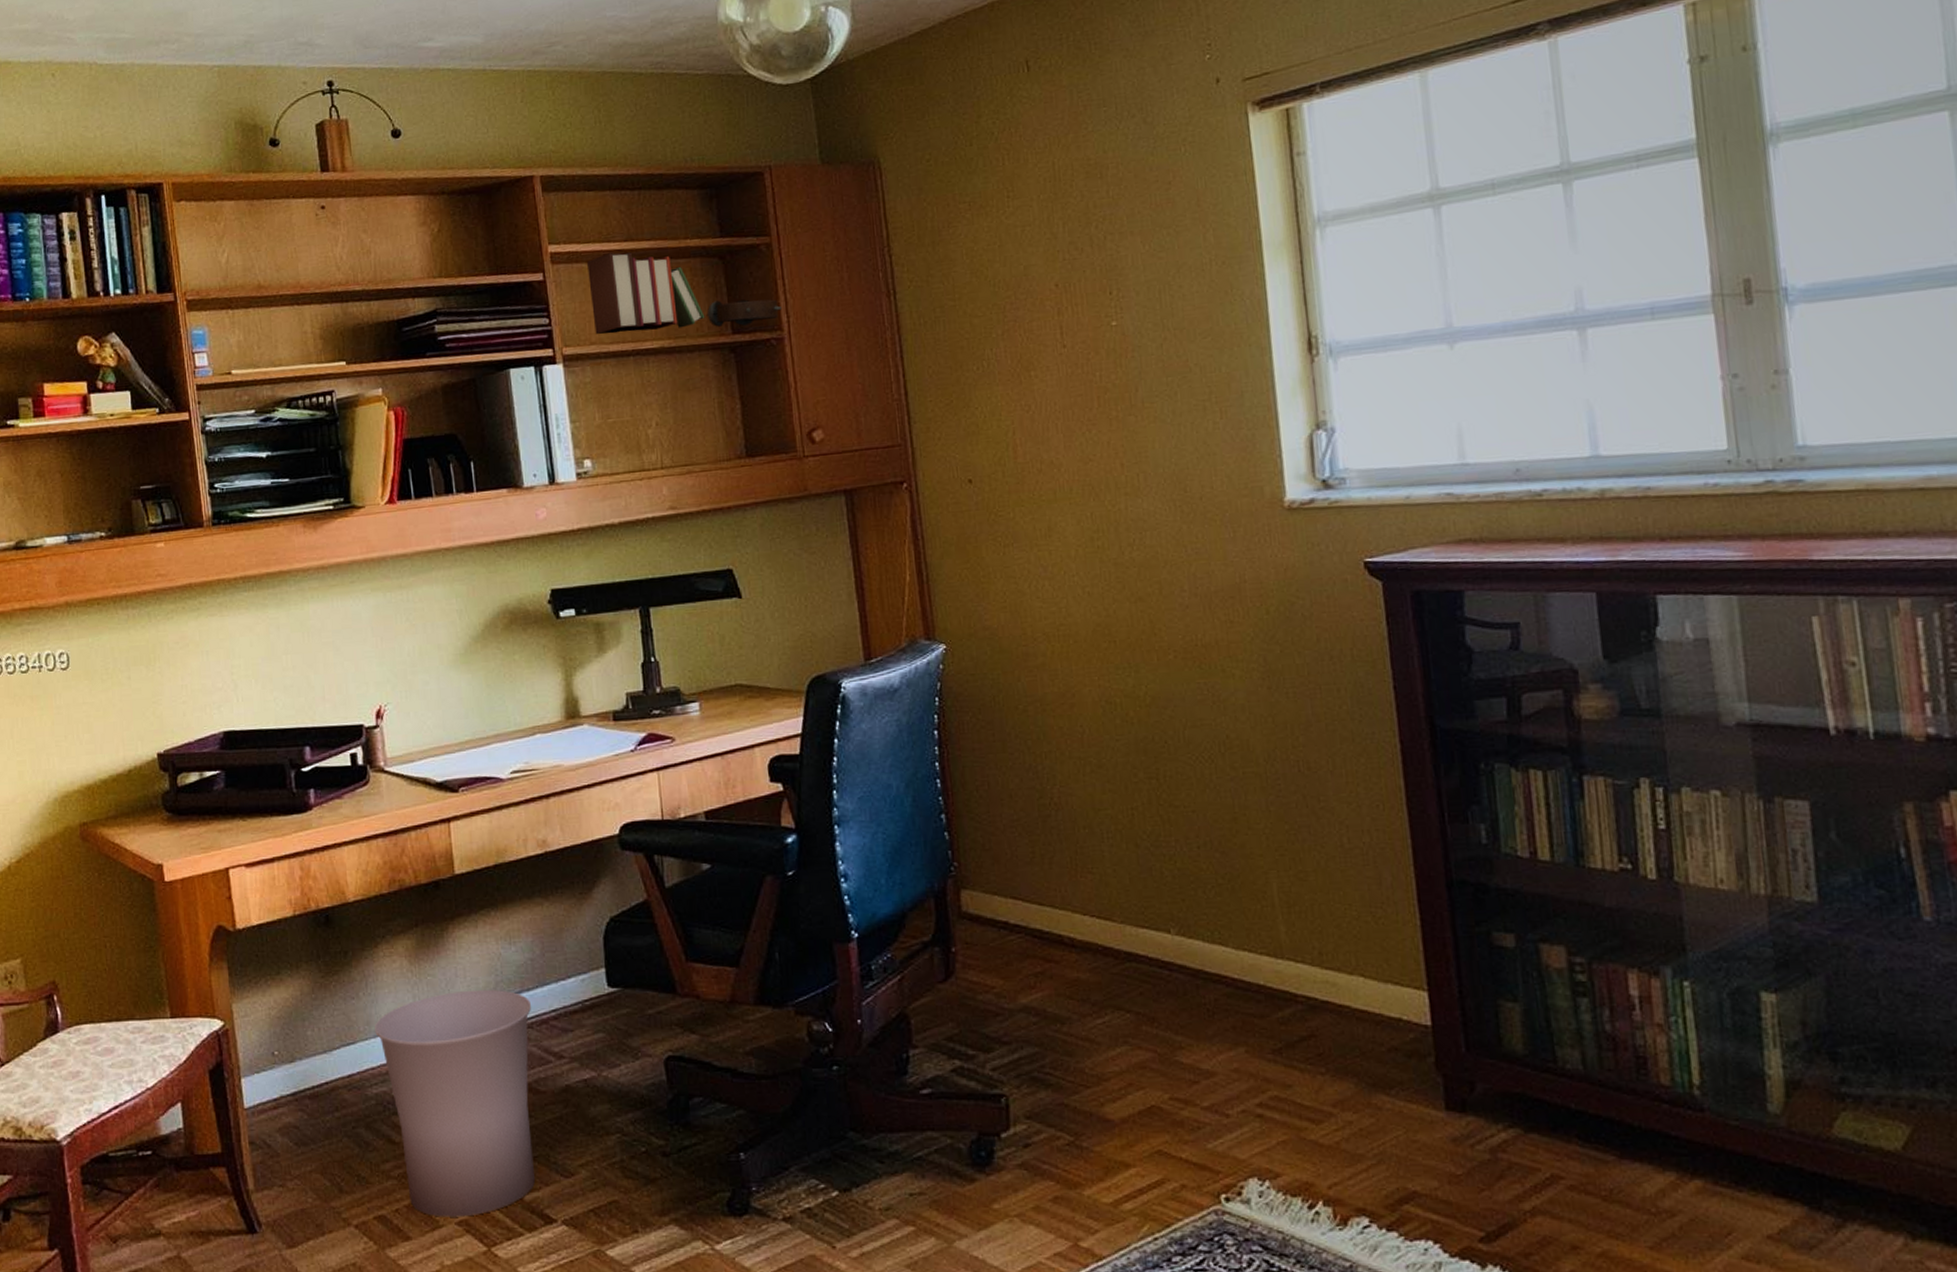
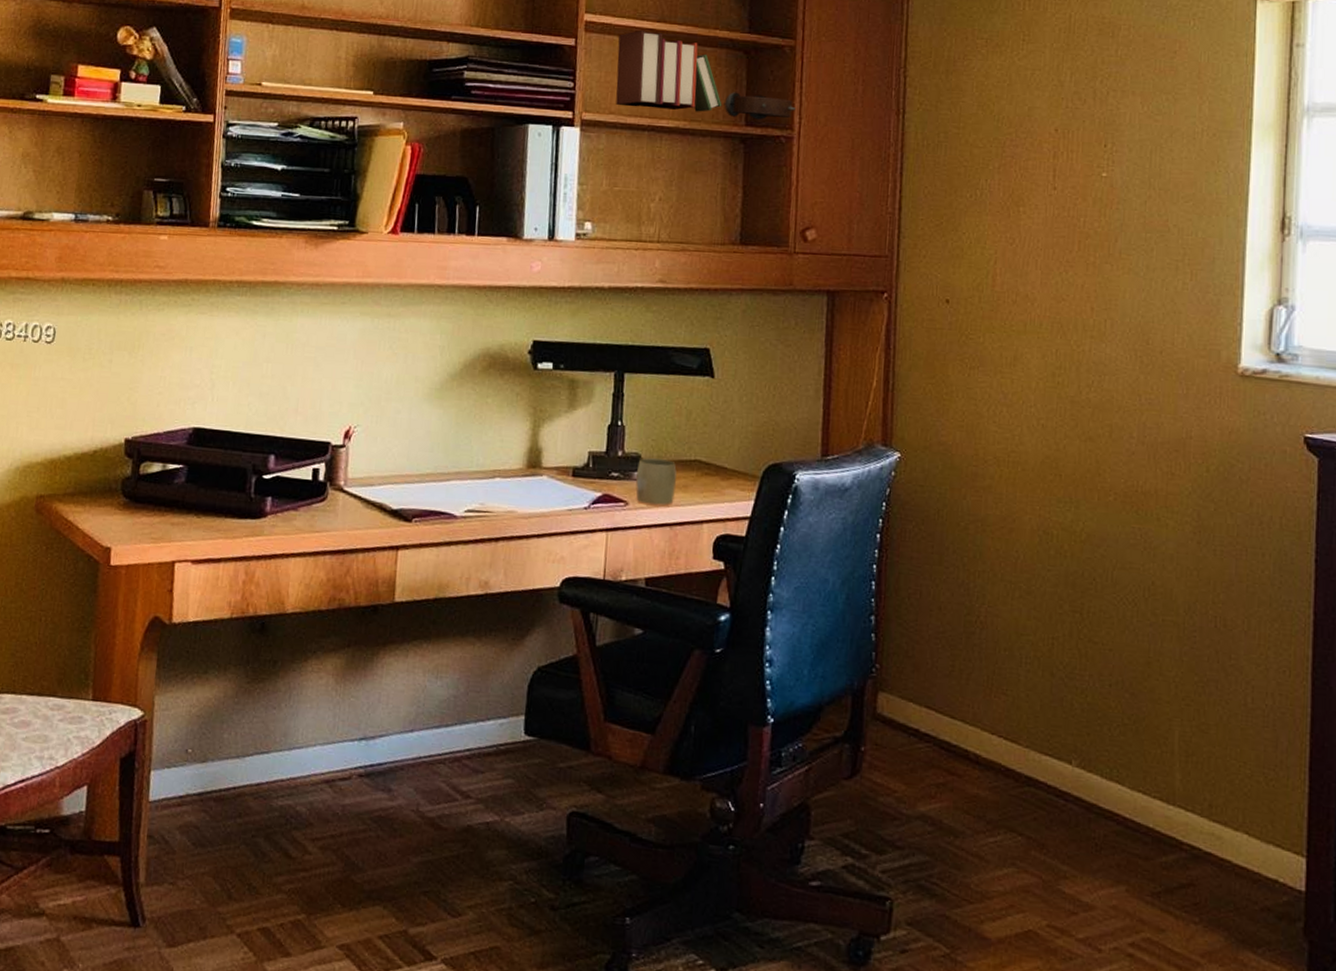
waste bin: present [375,989,535,1217] -> none [290,716,448,942]
mug: none [677,689,721,739] -> present [635,458,677,507]

